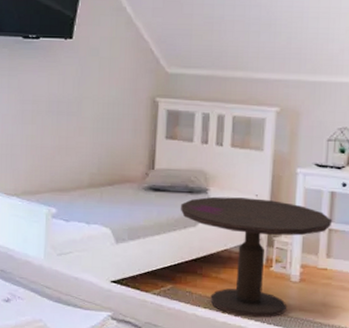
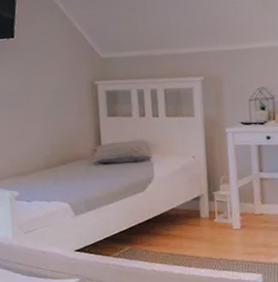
side table: present [180,196,331,318] -> none [128,159,262,267]

